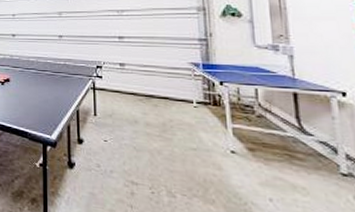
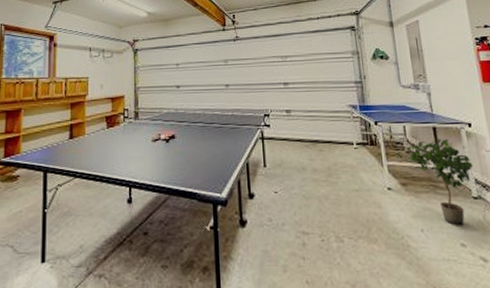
potted plant: none [258,105,344,203] -> present [407,138,473,226]

